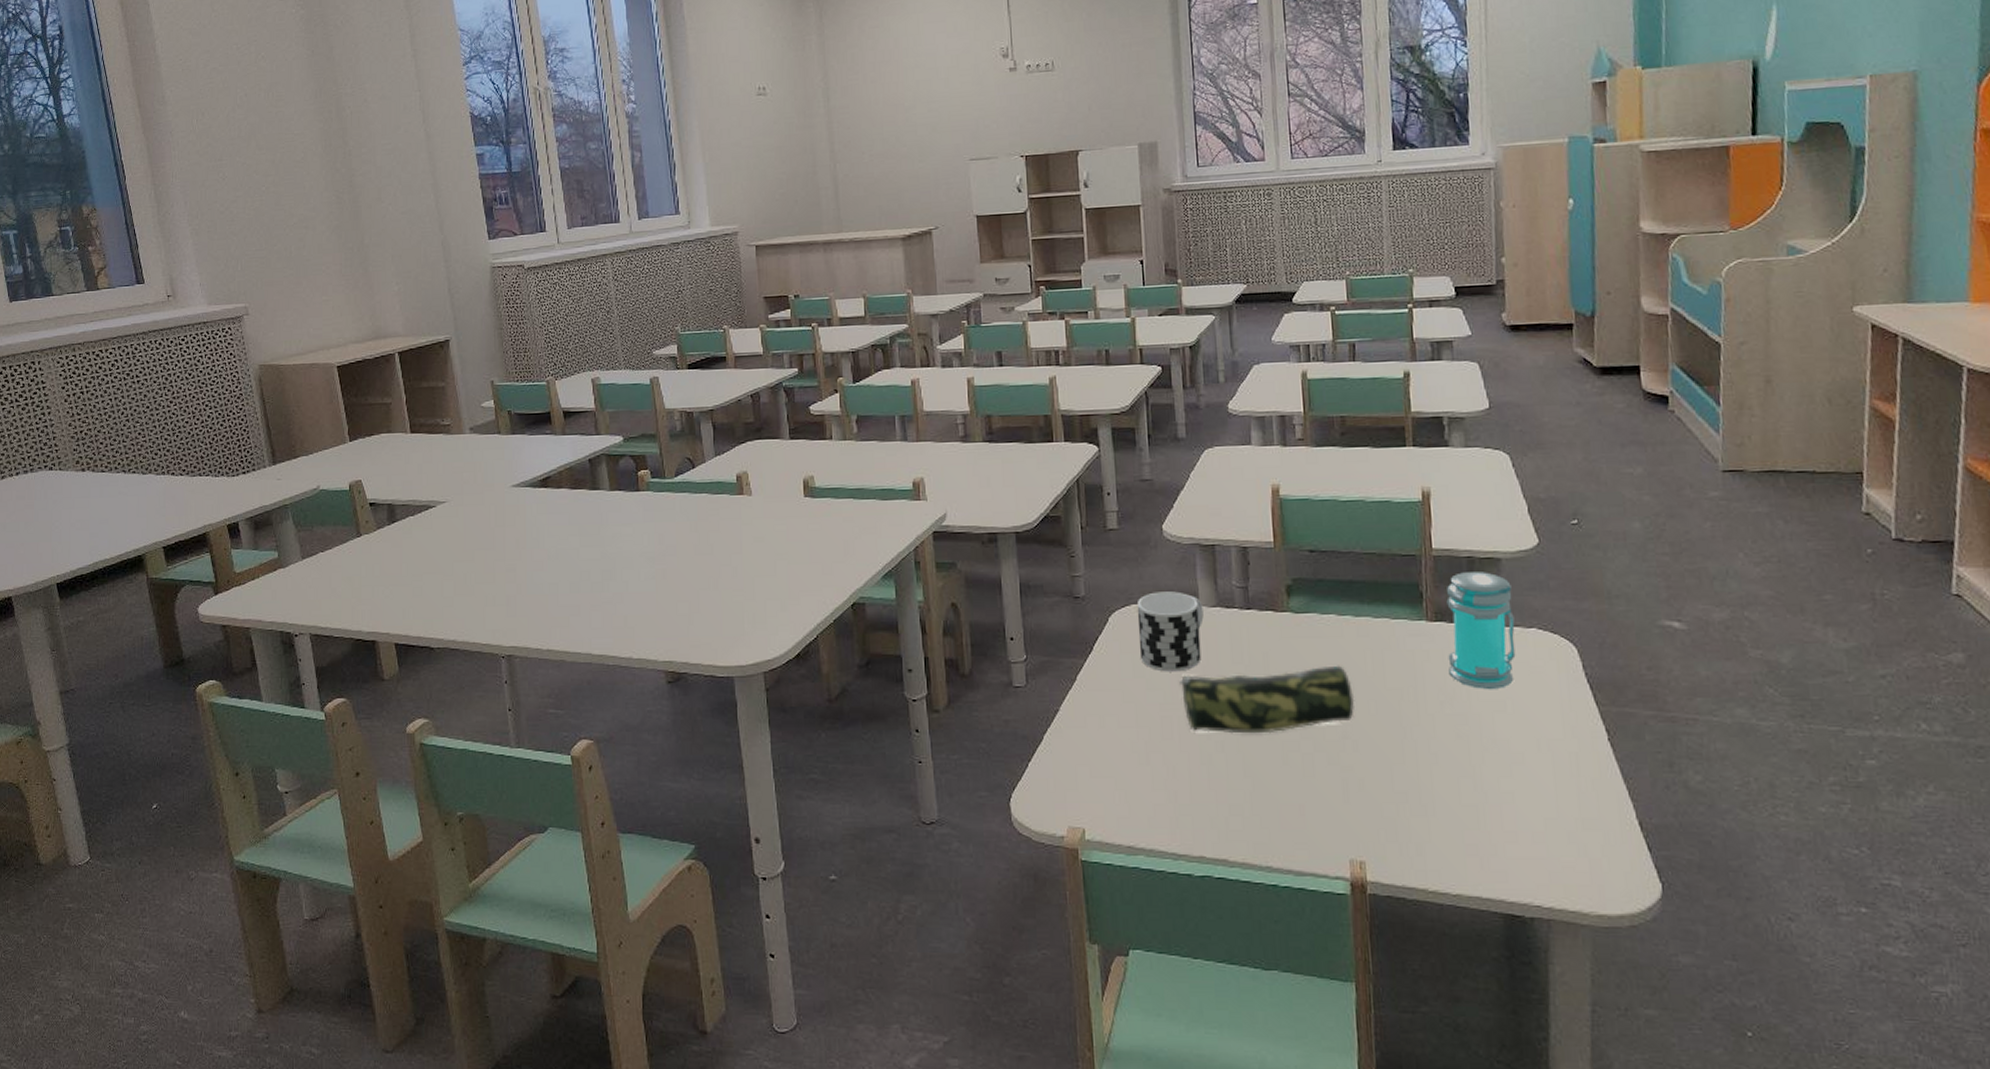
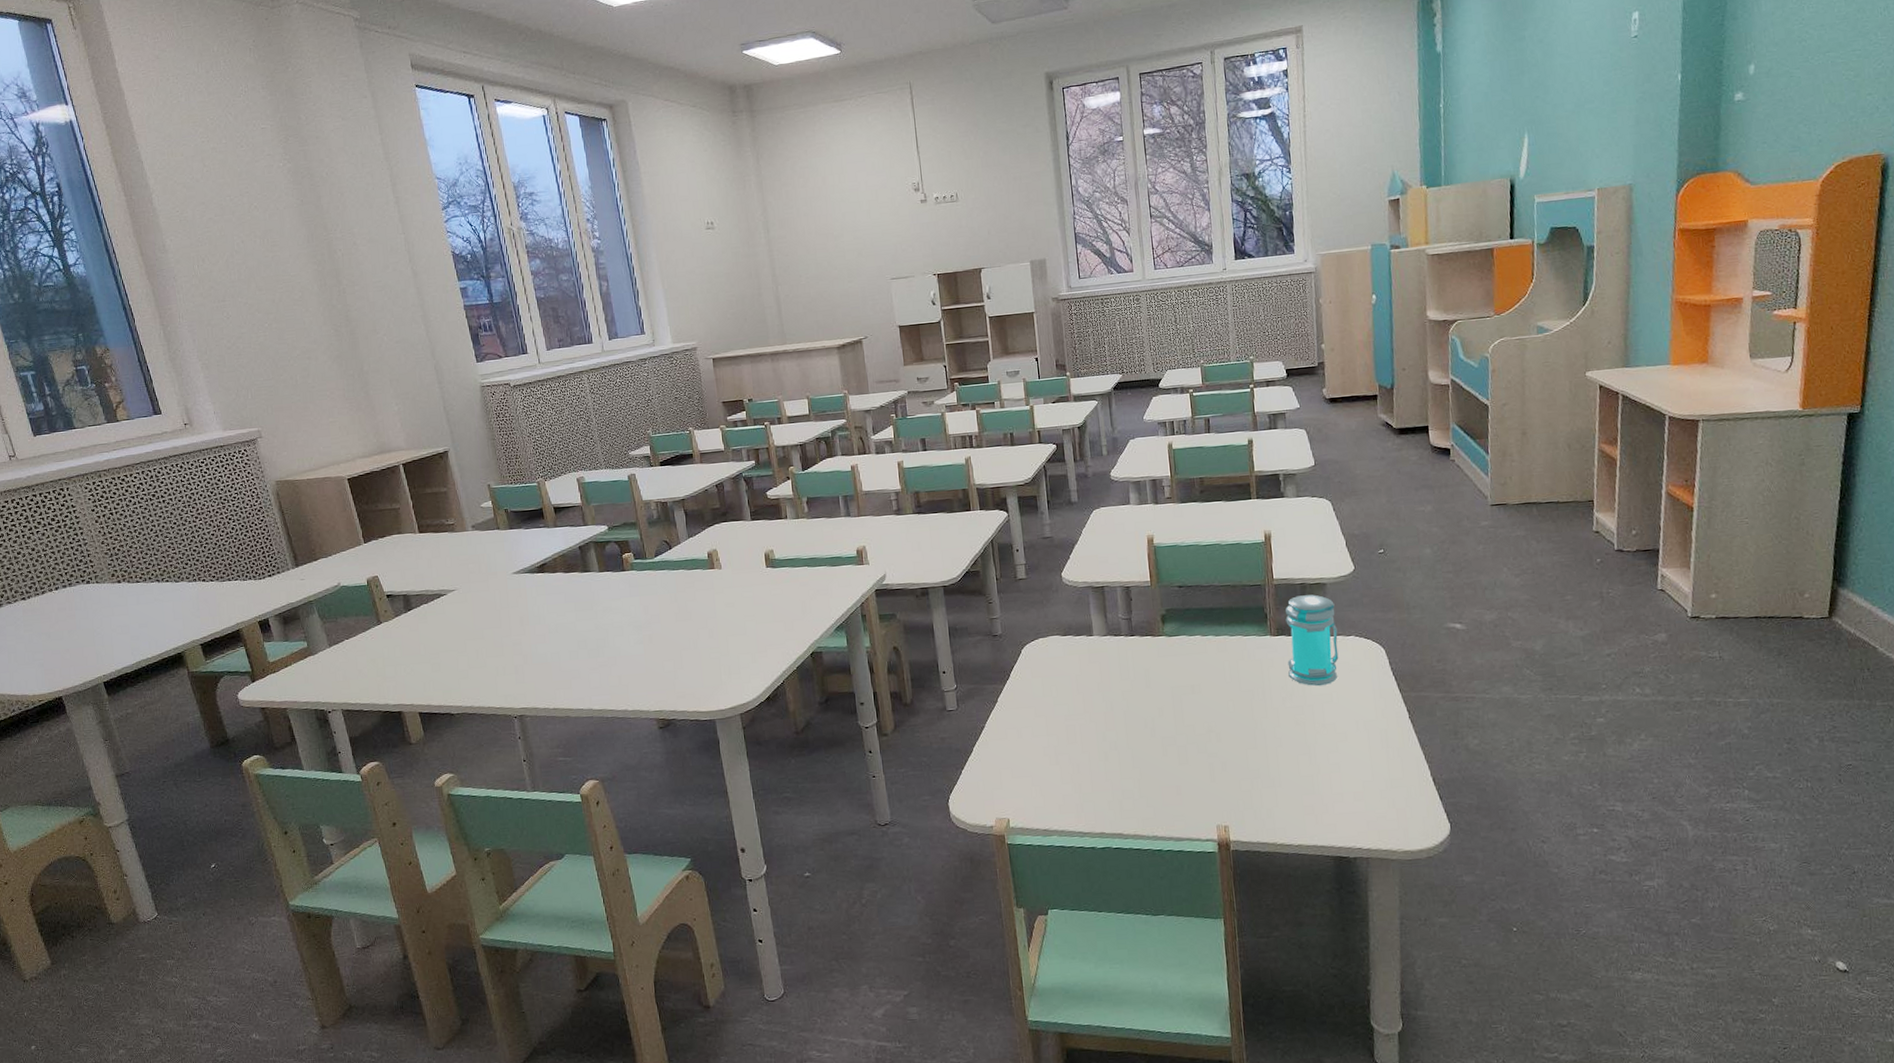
cup: present [1136,591,1204,672] -> none [1043,625,1097,690]
pencil case: present [1180,665,1355,734] -> none [1080,675,1217,735]

